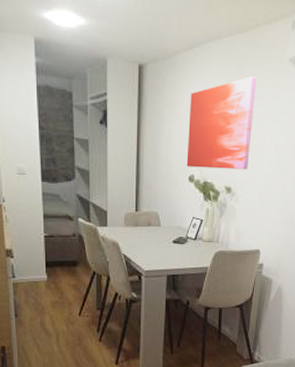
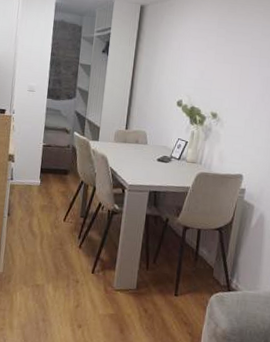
wall art: present [186,76,257,170] -> none [176,16,247,98]

